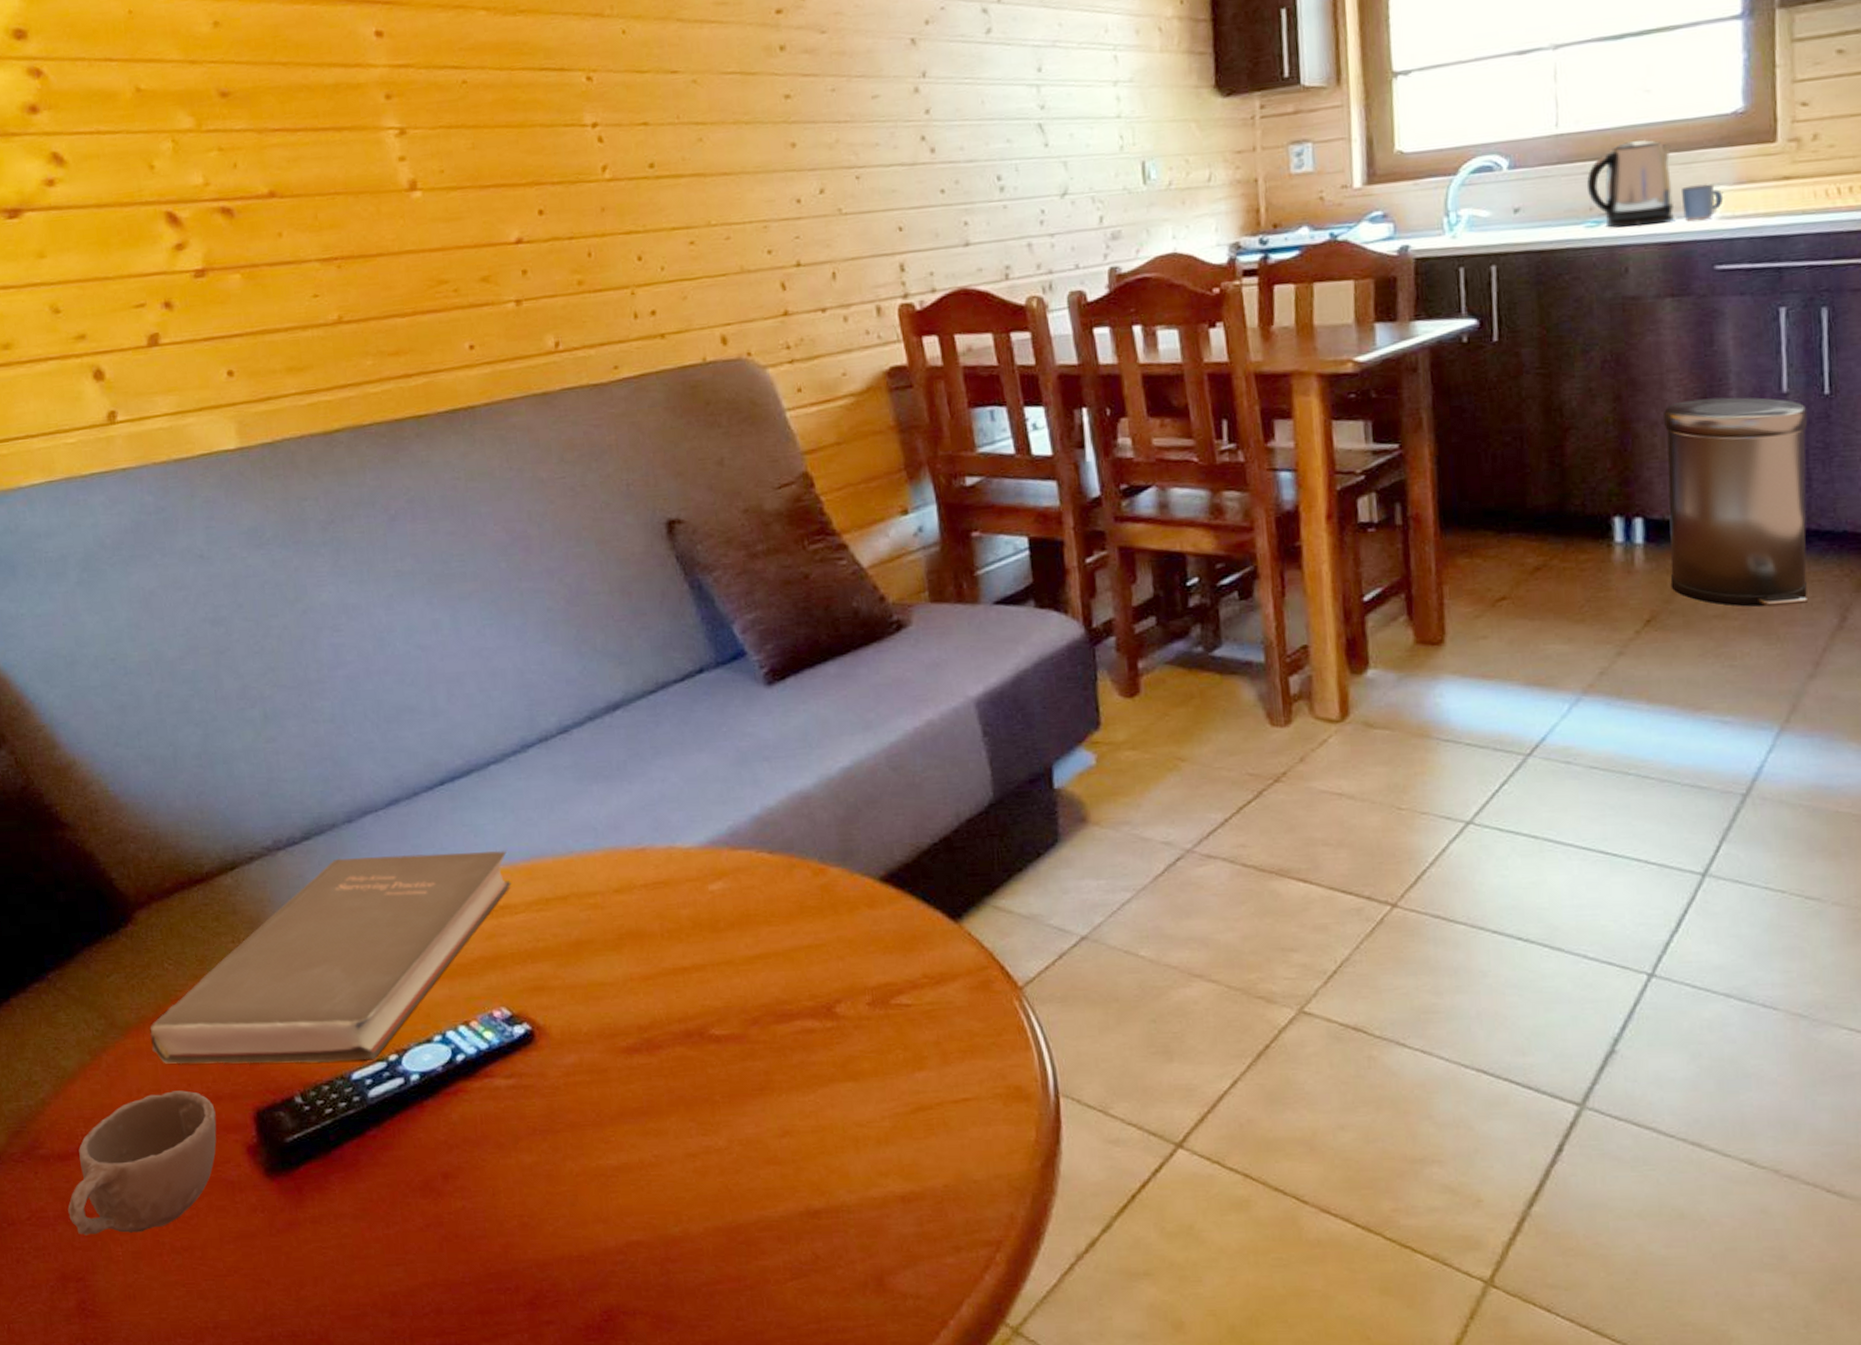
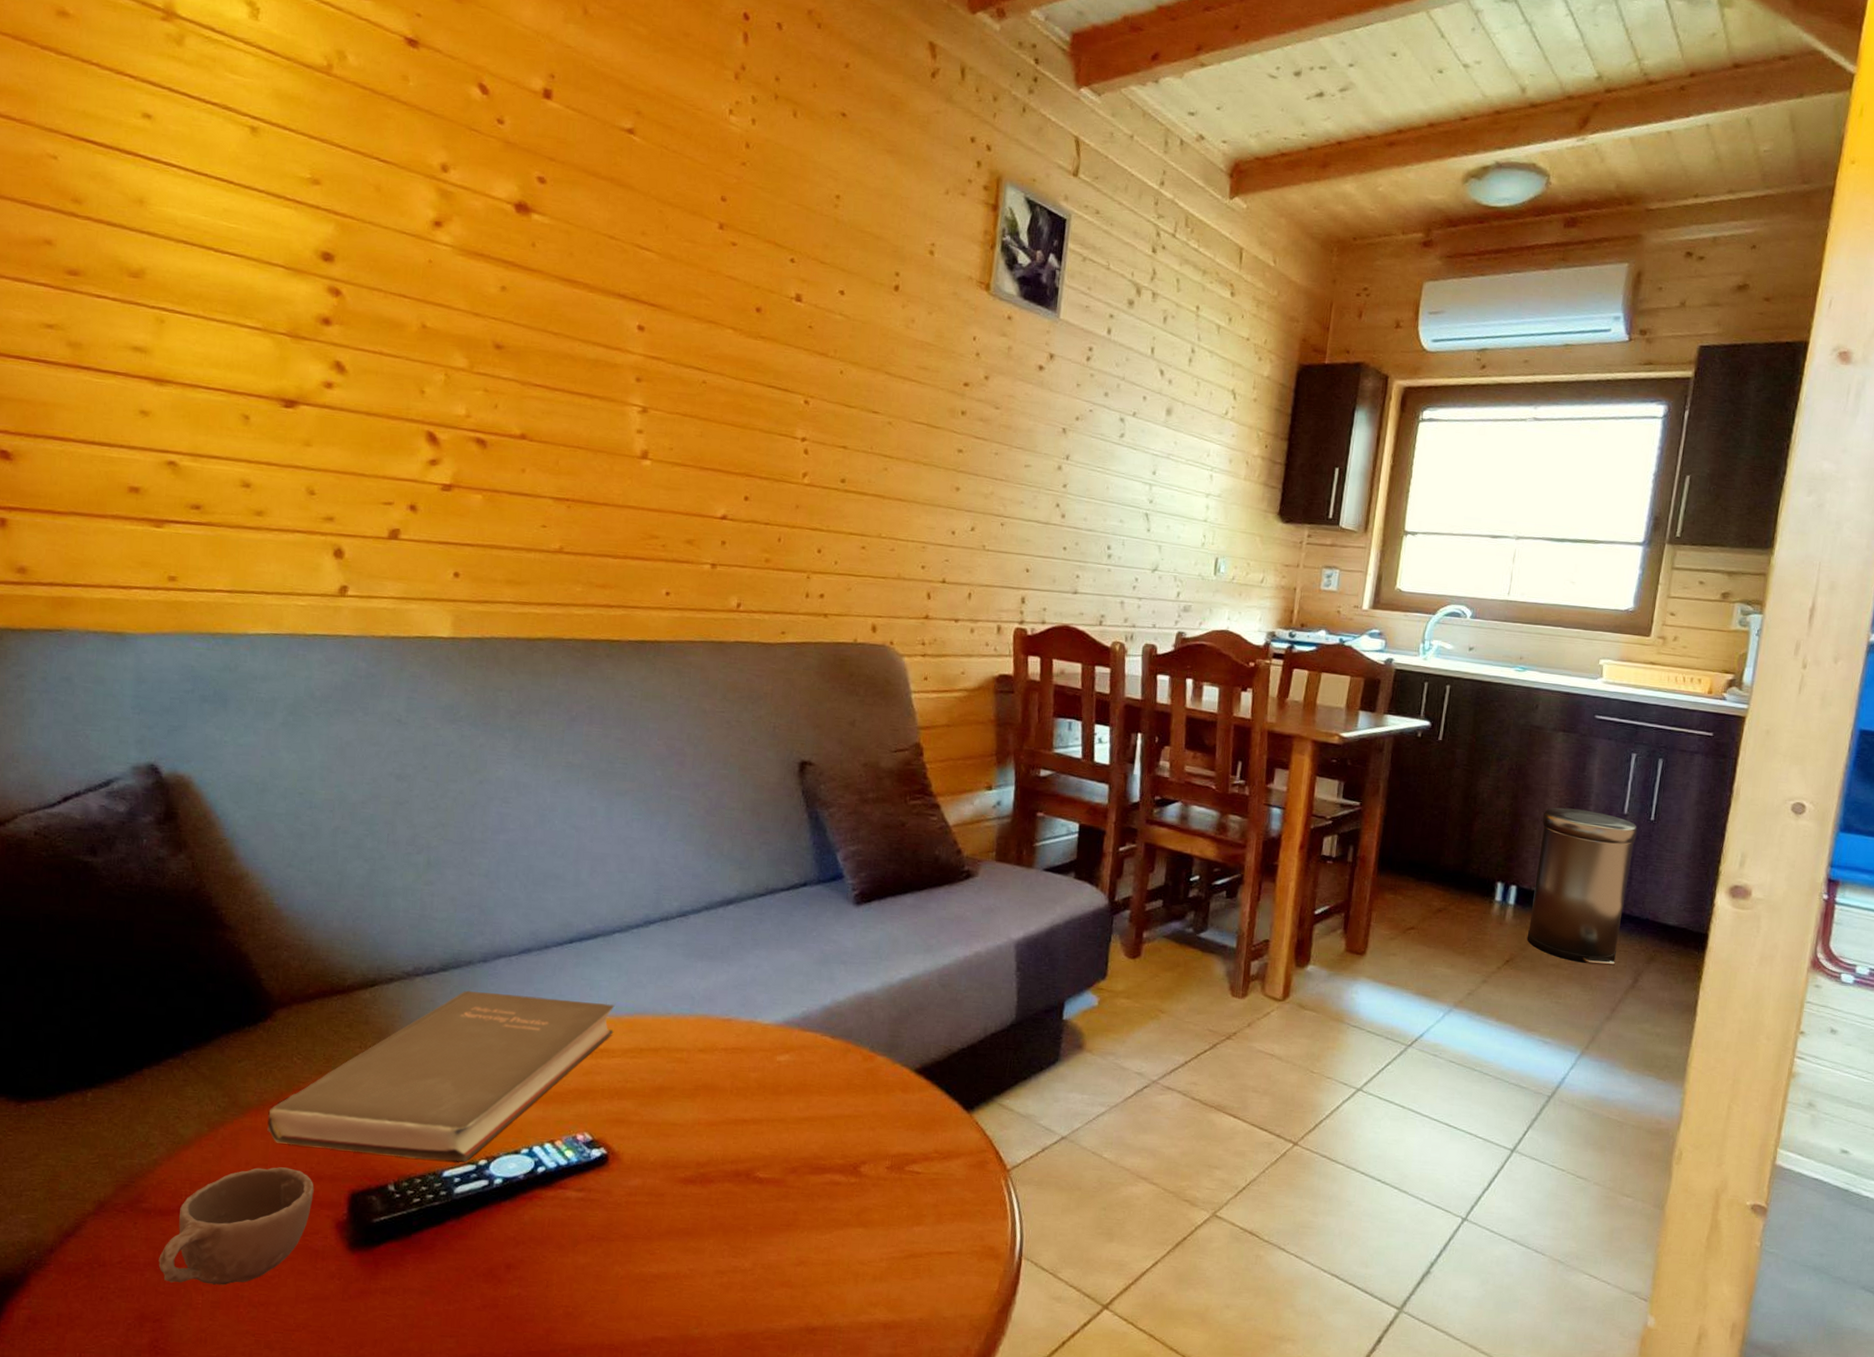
kettle: present [1586,140,1674,228] -> none [1520,616,1581,679]
mug: present [1682,184,1723,221] -> none [1581,655,1609,681]

